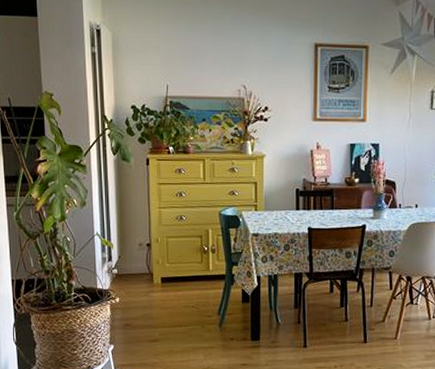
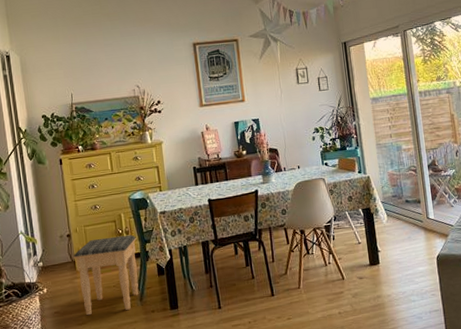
footstool: none [152,252,223,334] -> present [73,234,139,316]

